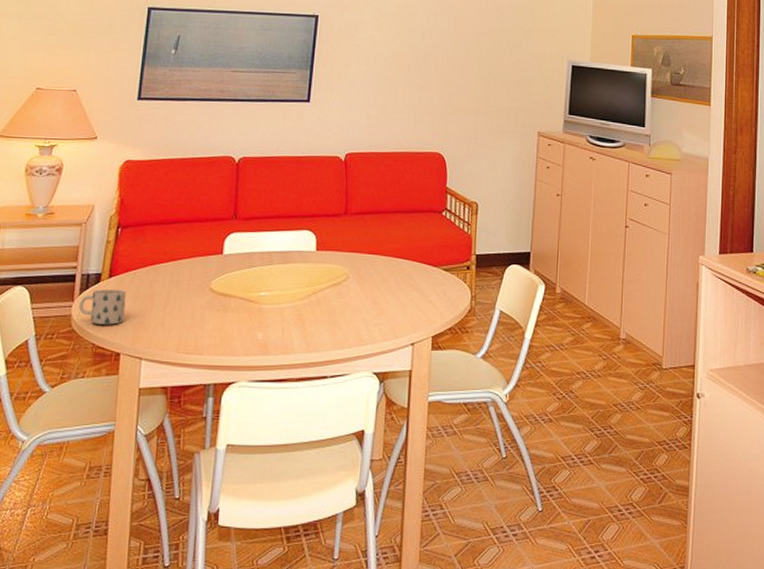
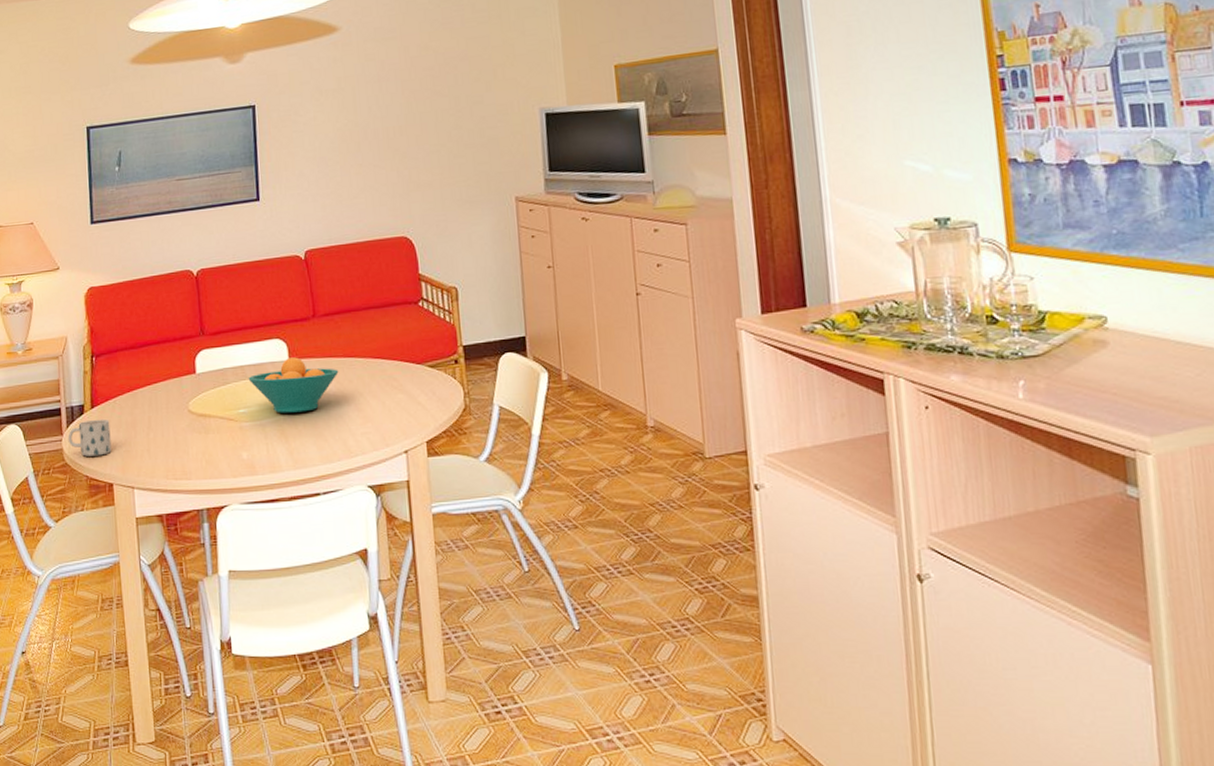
fruit bowl: none [274,249,361,300] -> present [248,357,339,414]

